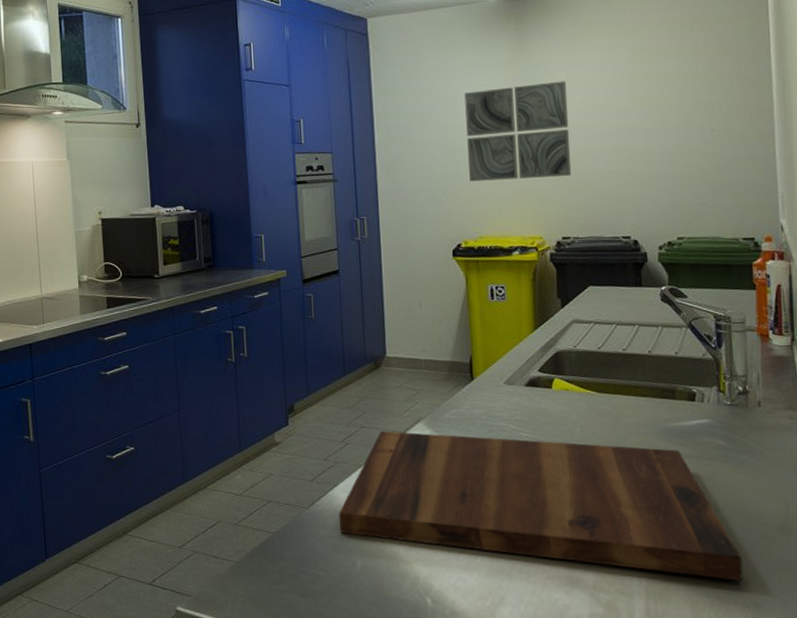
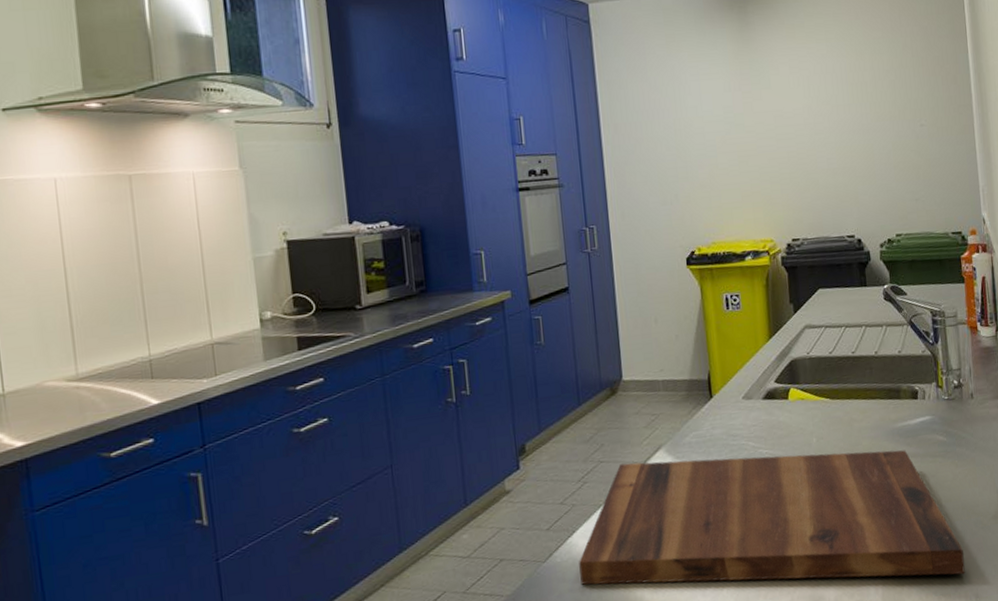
wall art: present [464,81,572,182] -> none [692,74,799,183]

